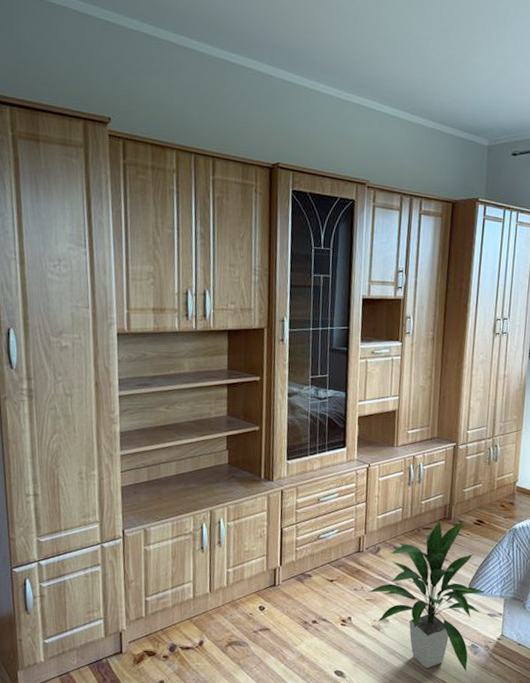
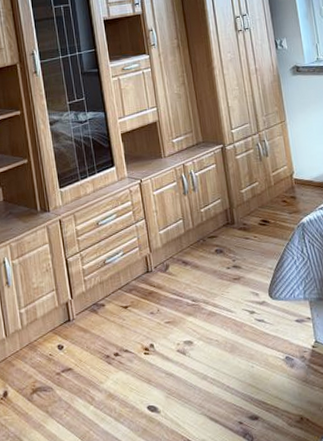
indoor plant: present [368,520,486,672] -> none [165,223,288,391]

